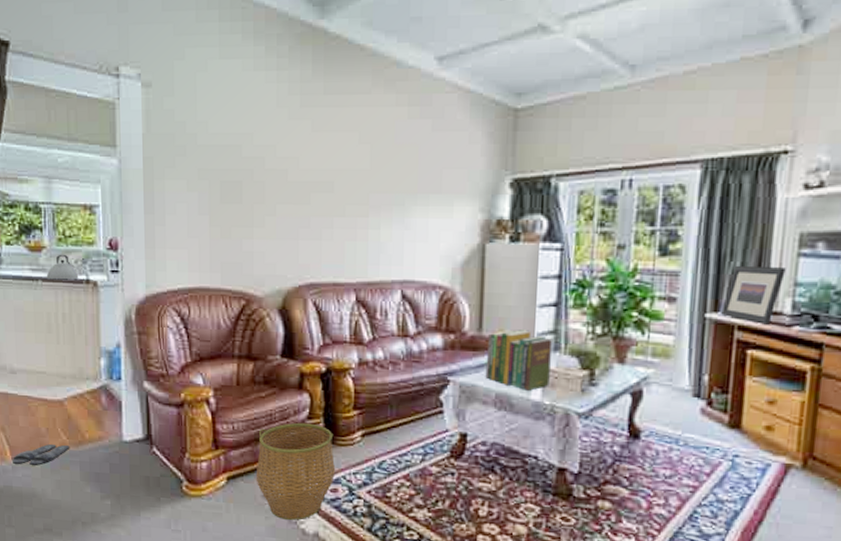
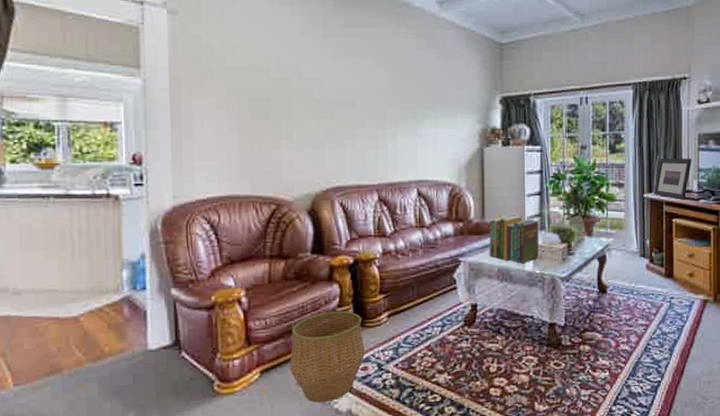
slippers: present [13,443,70,465] -> none [15,361,87,390]
kettle: present [46,254,79,280] -> none [59,170,98,196]

